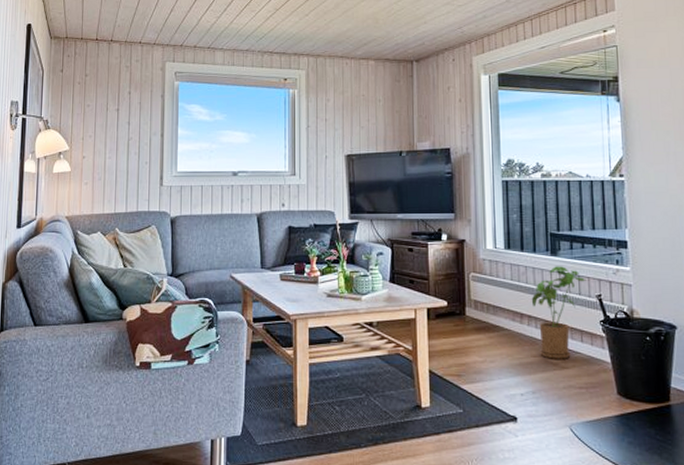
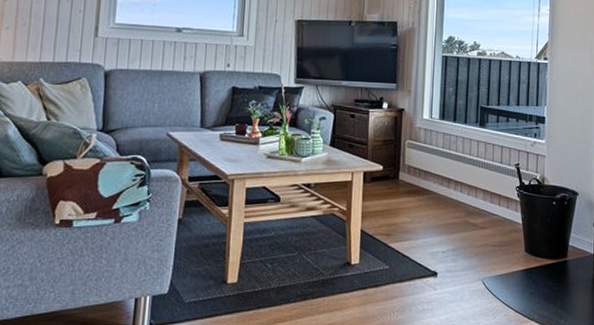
house plant: present [531,266,587,359] -> none [459,137,508,221]

